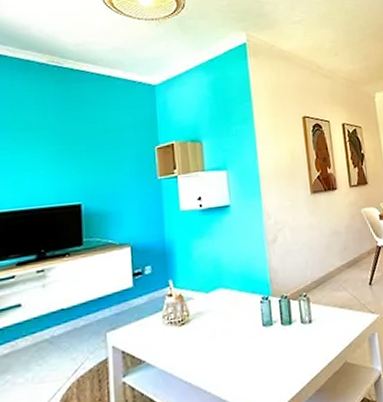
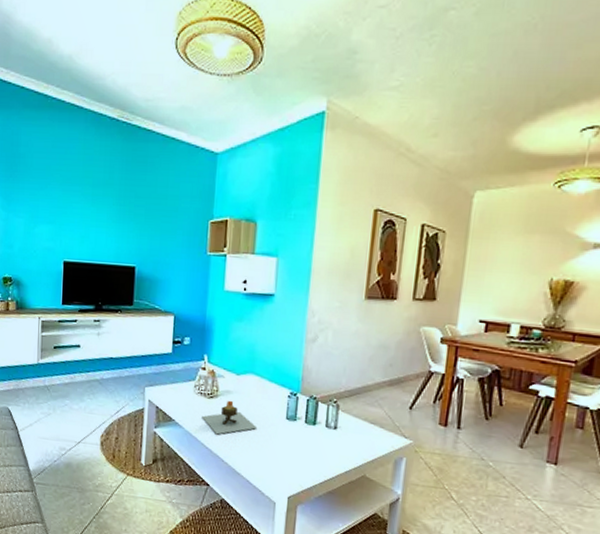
candle: none [175,321,236,364] -> present [202,400,258,435]

